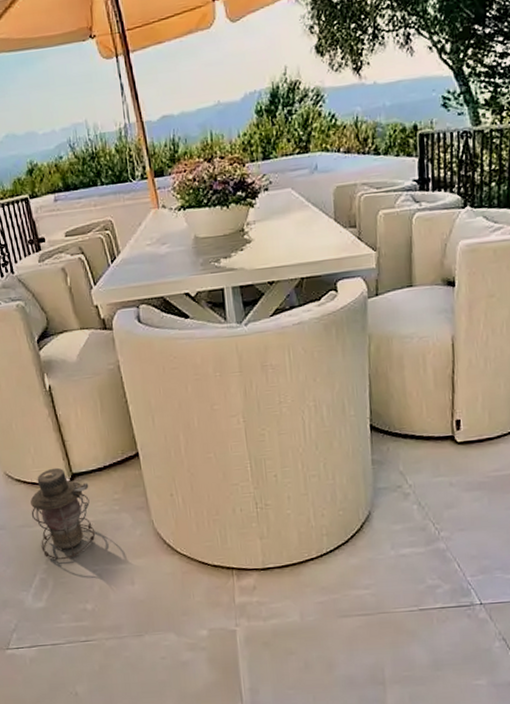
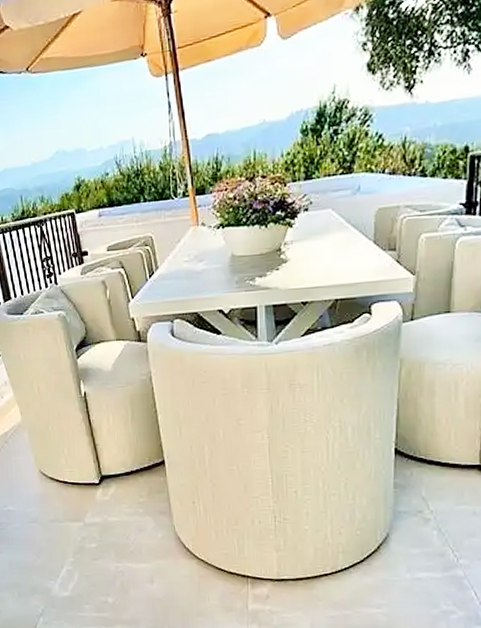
lantern: present [30,467,96,559] -> none [62,469,120,554]

